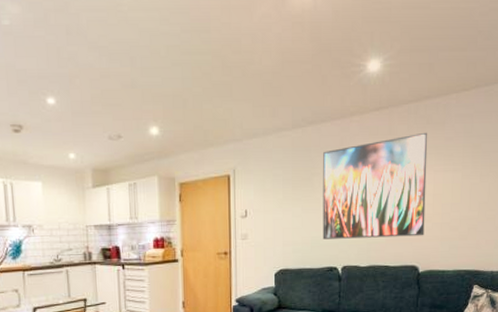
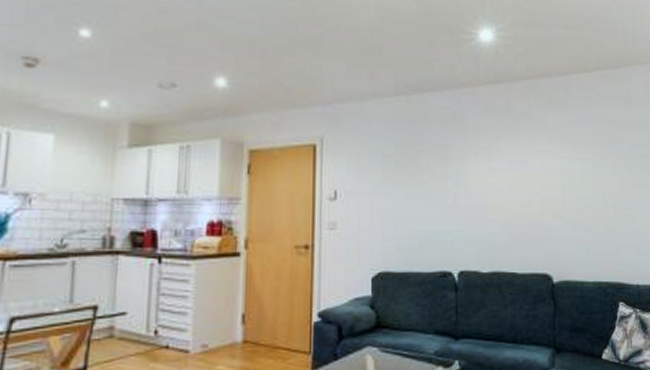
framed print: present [322,132,428,239] -> none [432,113,556,236]

